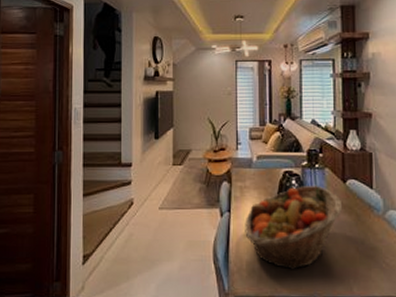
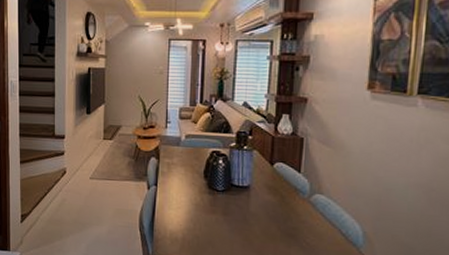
fruit basket: present [245,185,343,270] -> none [170,165,268,242]

